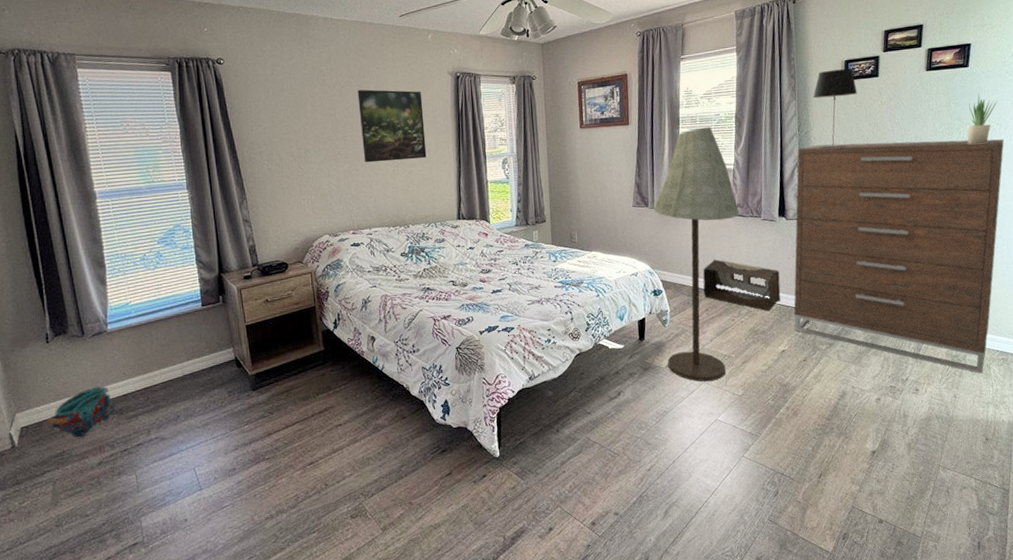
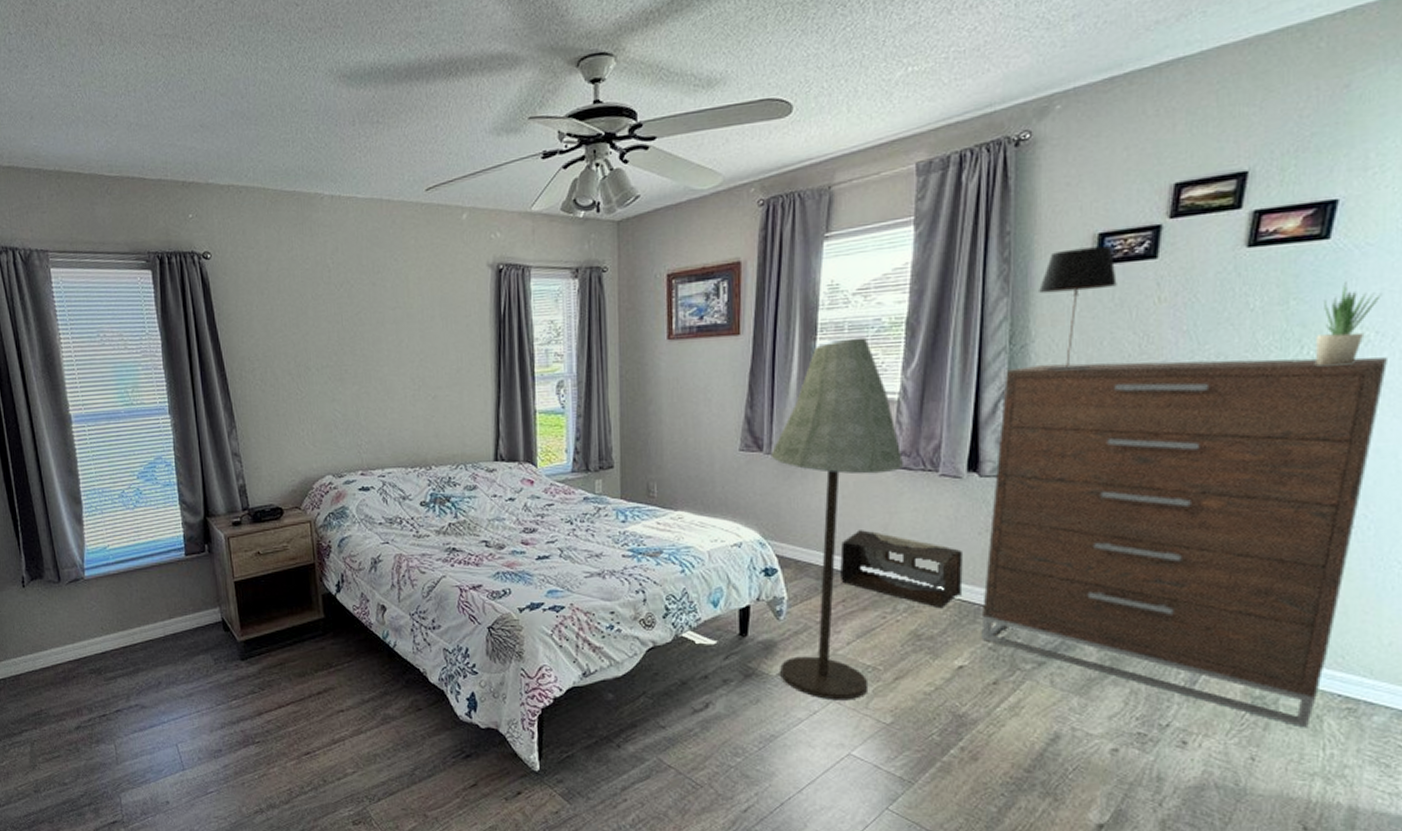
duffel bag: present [47,386,116,438] -> none [24,640,94,697]
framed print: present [357,89,427,163] -> none [370,288,457,385]

